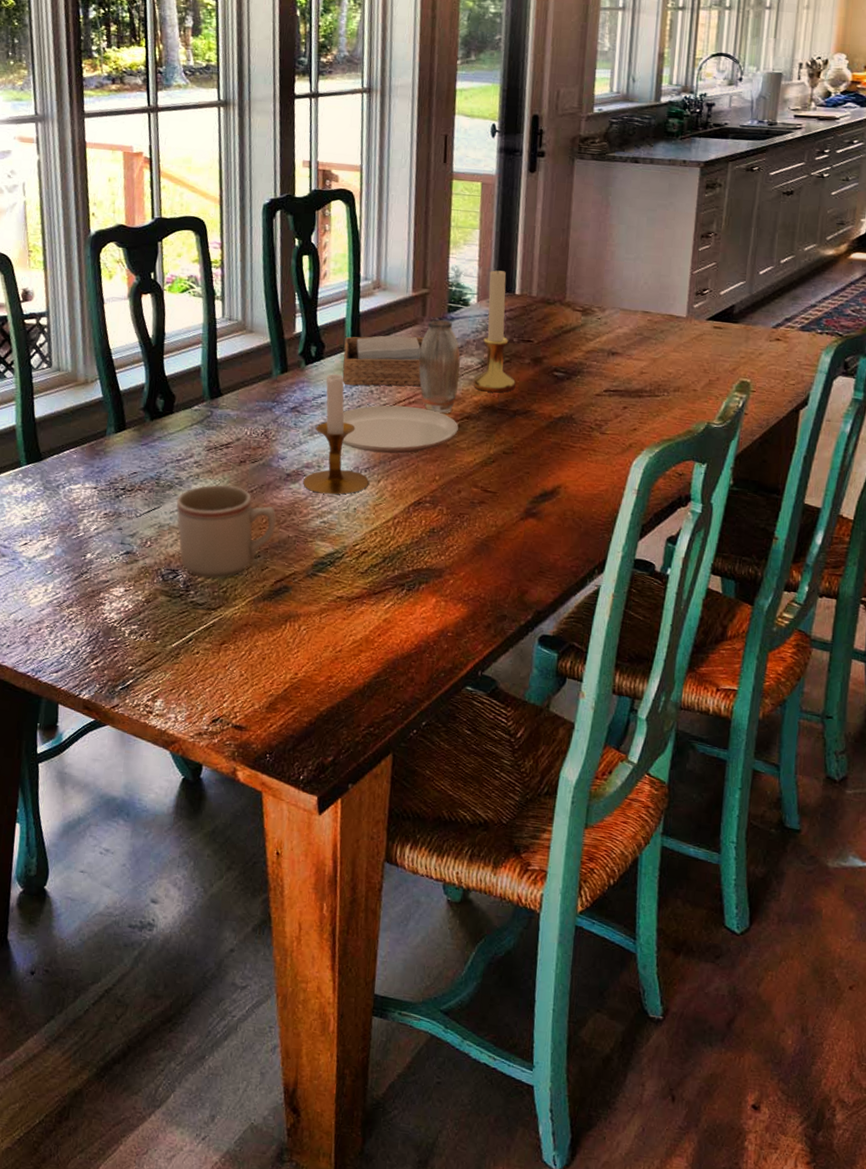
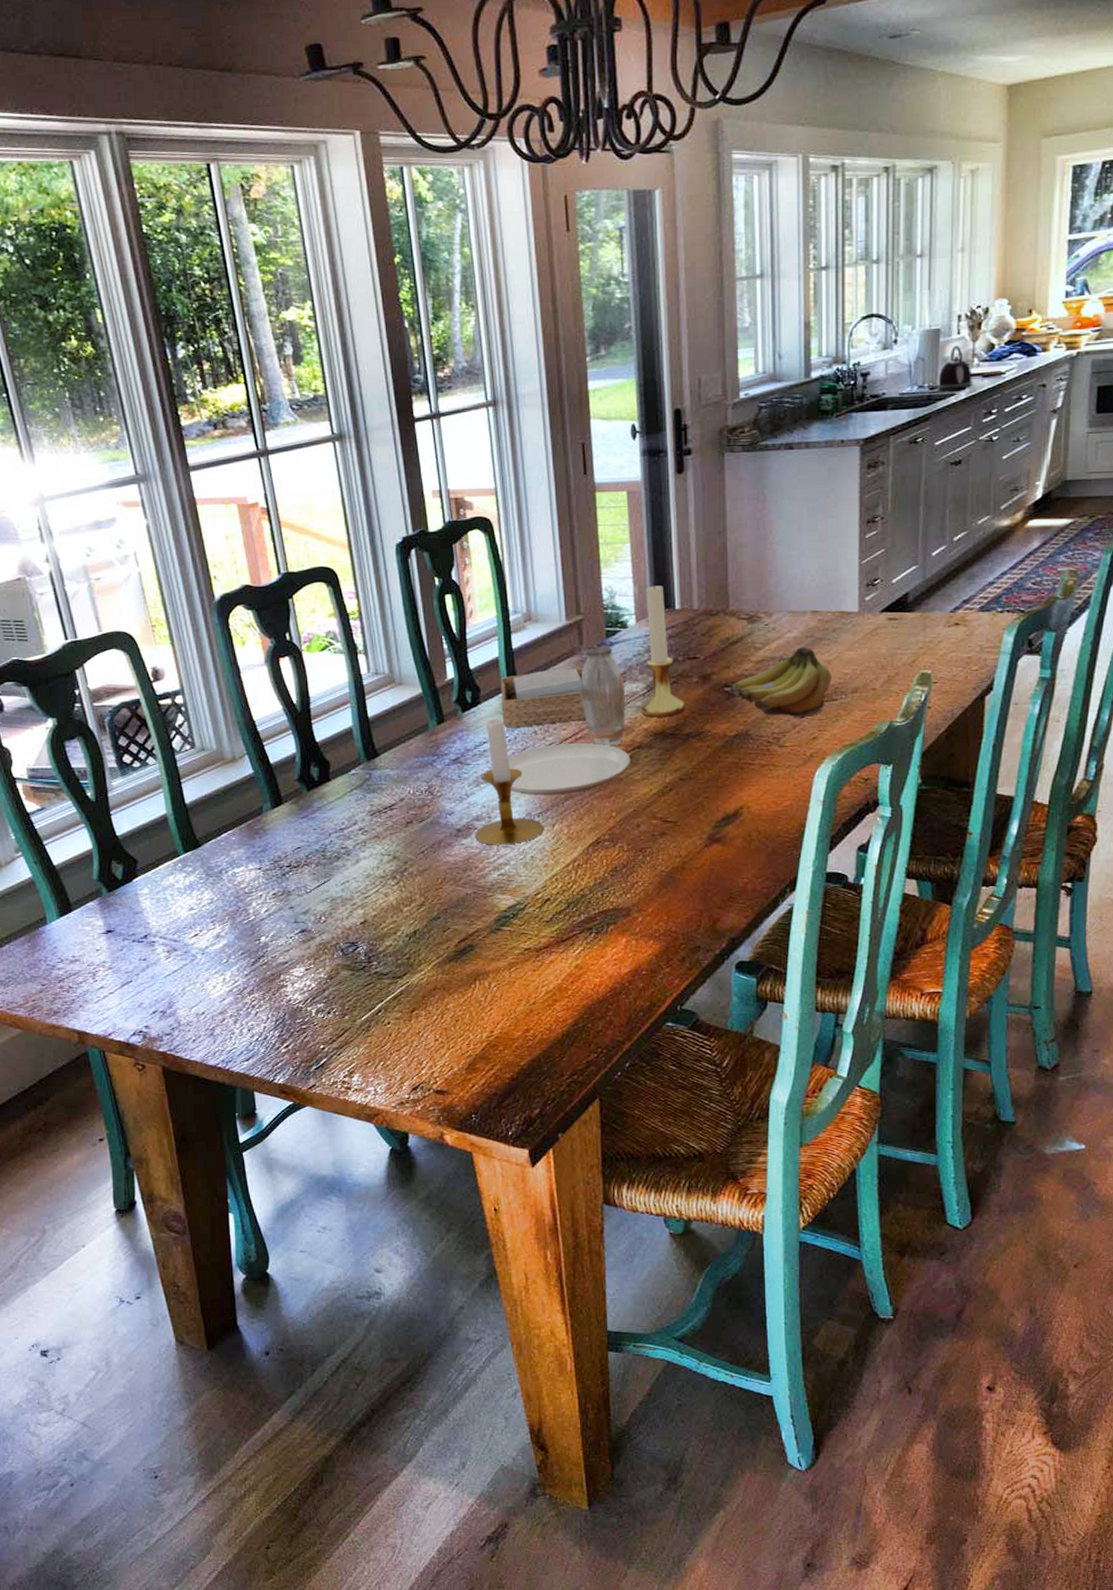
mug: present [176,484,276,579] -> none [346,848,452,947]
fruit: none [558,343,656,409] -> present [729,647,831,718]
kettle: none [775,89,809,129] -> present [937,345,972,390]

